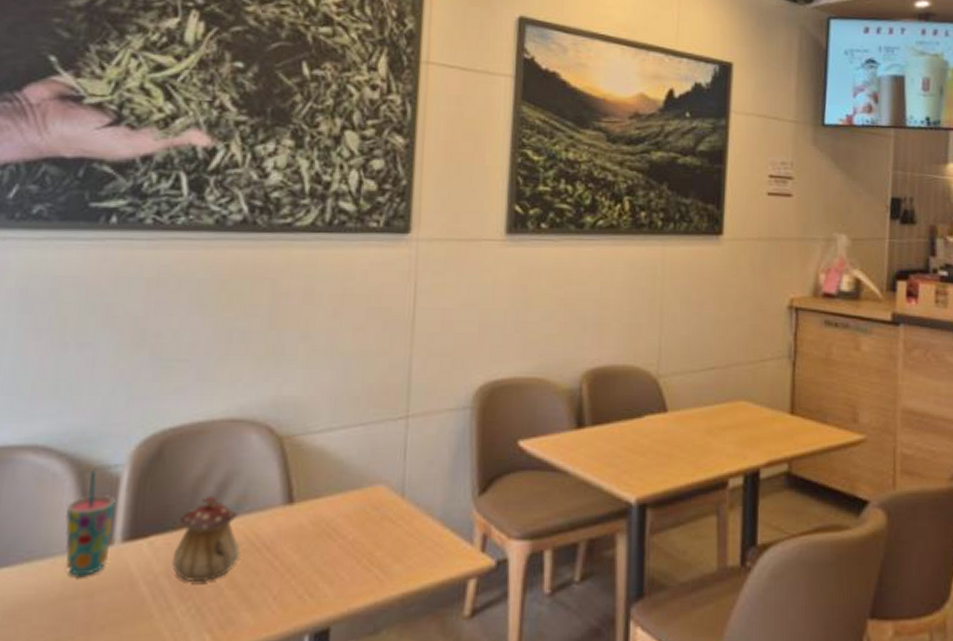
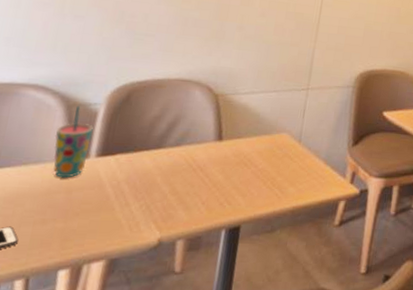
teapot: present [172,495,240,582] -> none [131,130,182,188]

